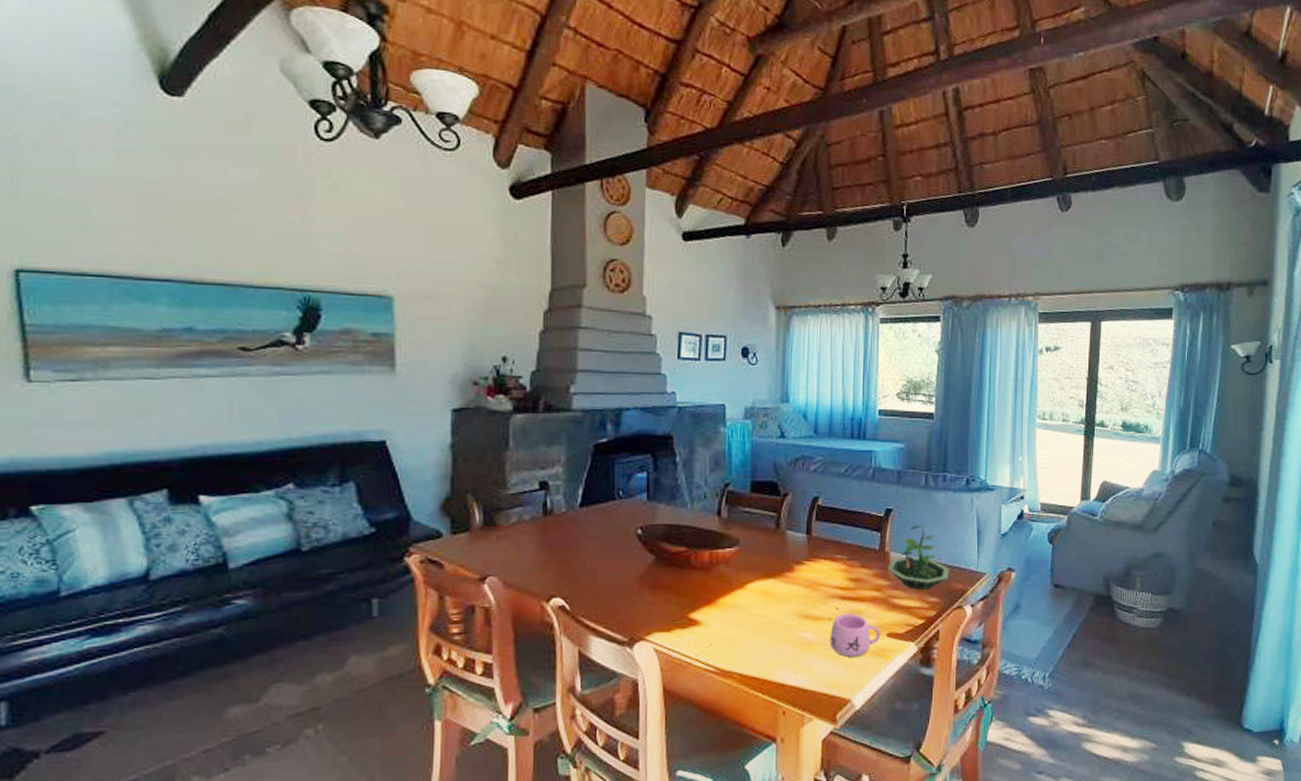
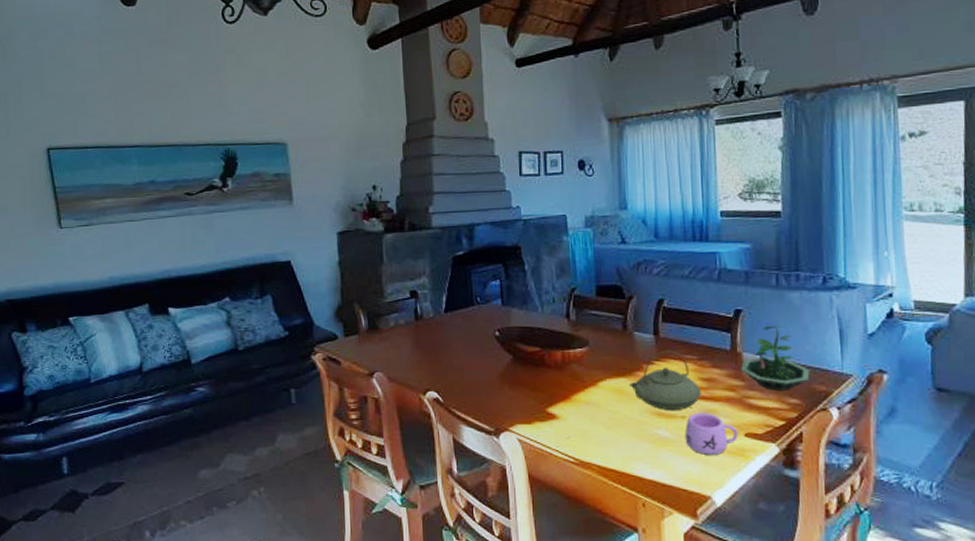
teapot: none [778,549,849,612] -> present [629,350,701,410]

